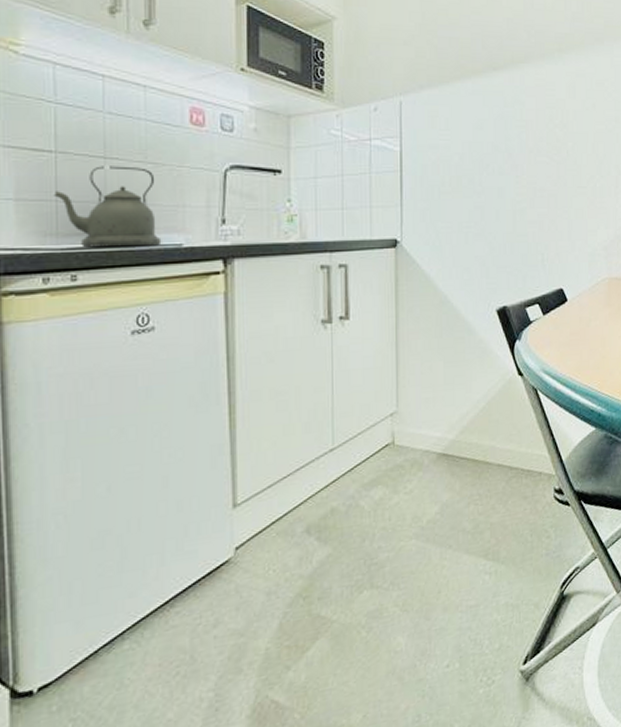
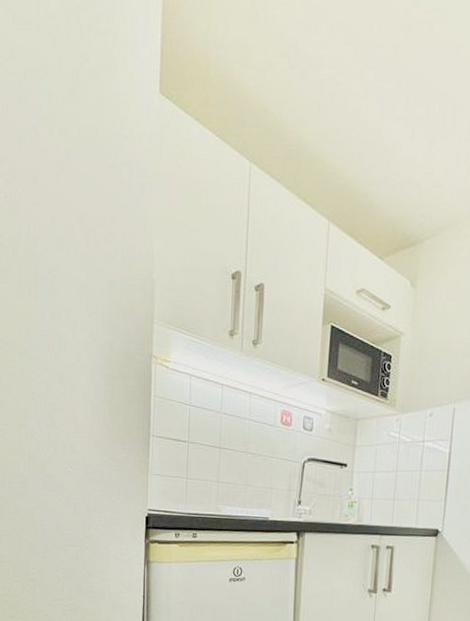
kettle: present [54,166,162,248] -> none [185,454,254,518]

